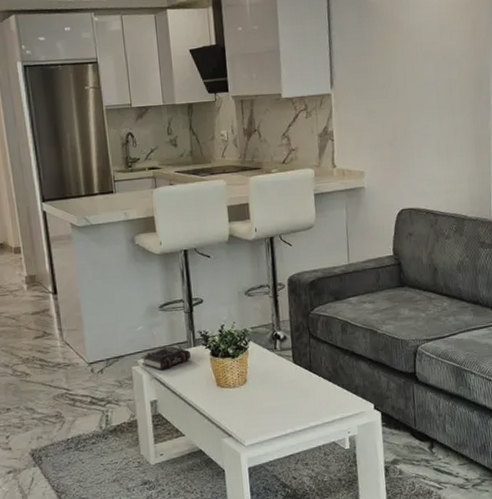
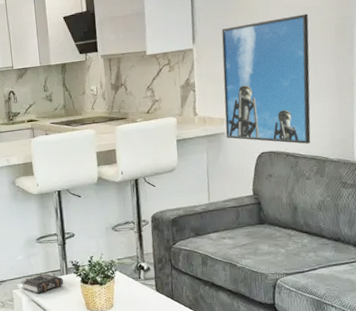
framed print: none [360,62,450,201] -> present [221,14,311,144]

